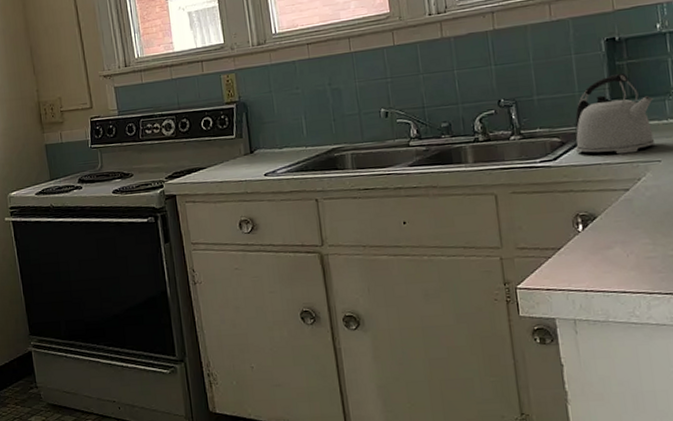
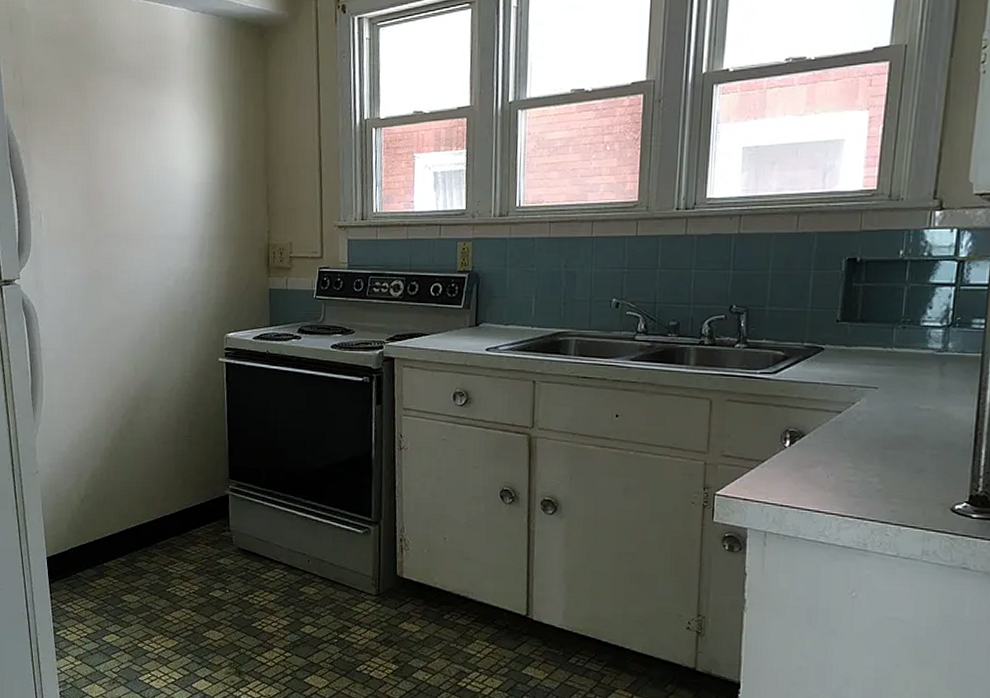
kettle: present [575,74,654,155] -> none [798,296,882,377]

